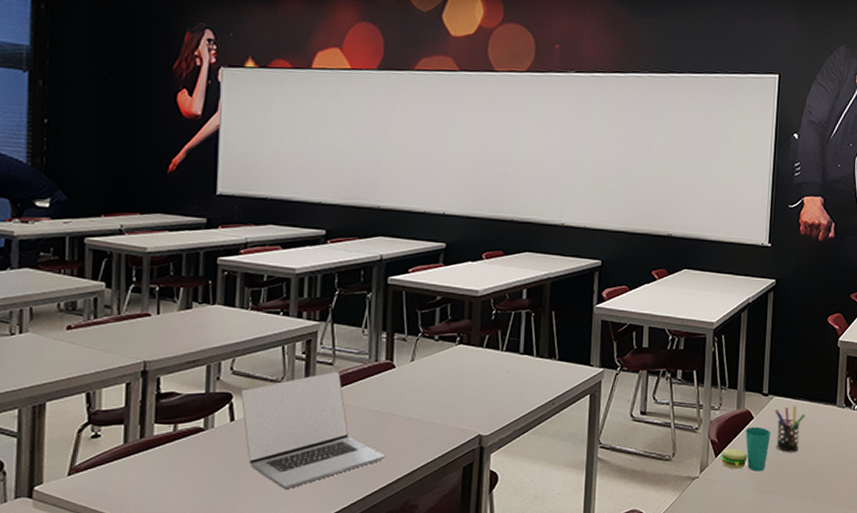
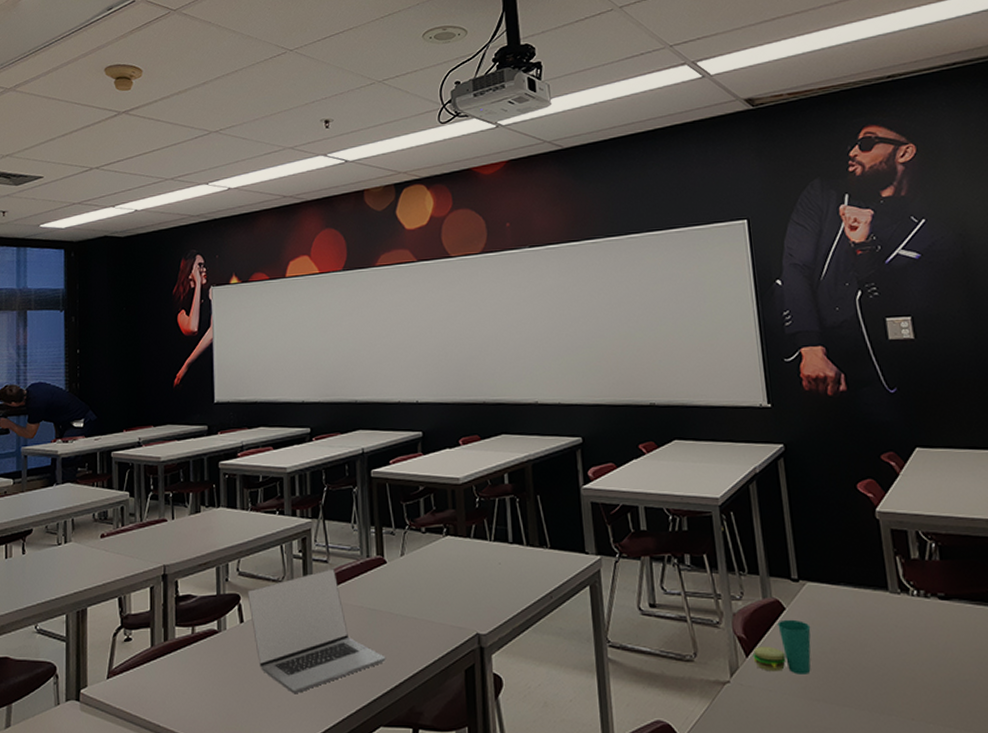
pen holder: present [775,405,805,452] -> none [811,592,851,650]

